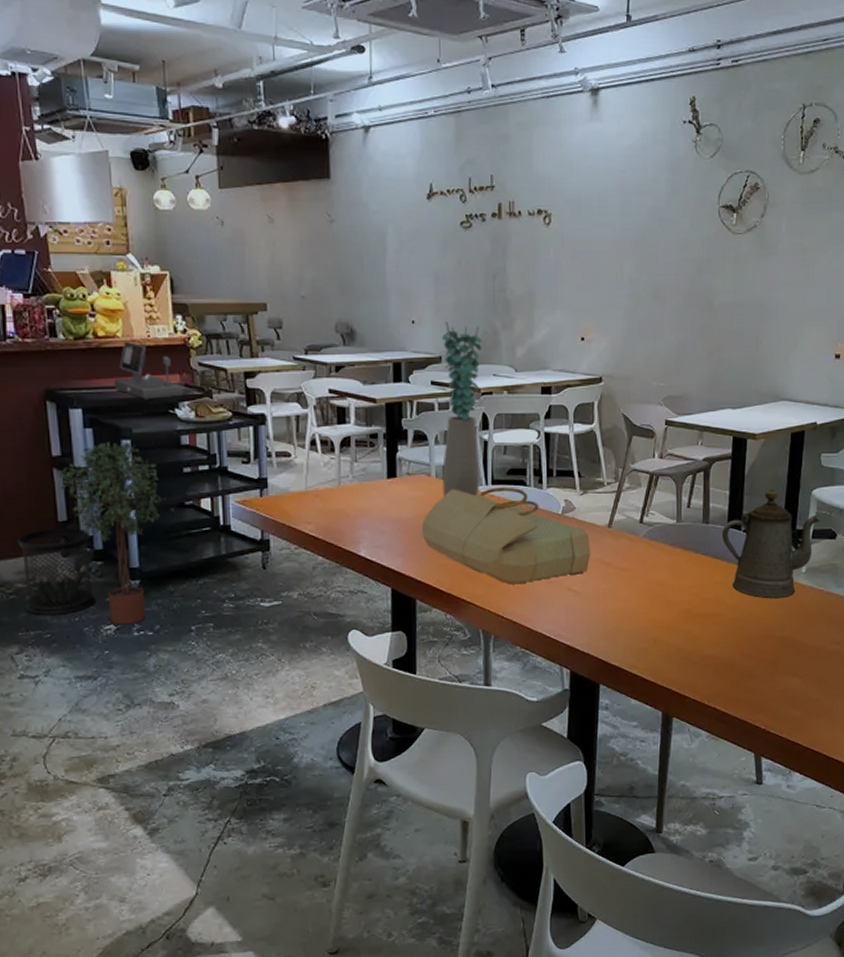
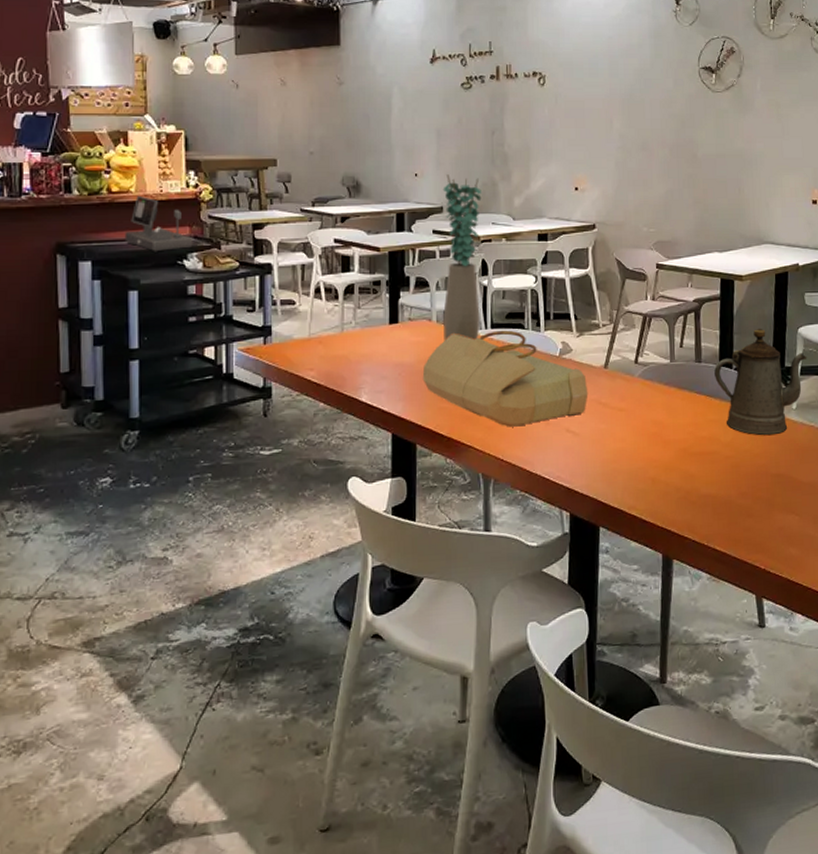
pencil holder: present [17,528,96,616] -> none [17,379,93,470]
potted tree: present [59,442,167,625] -> none [64,293,171,478]

